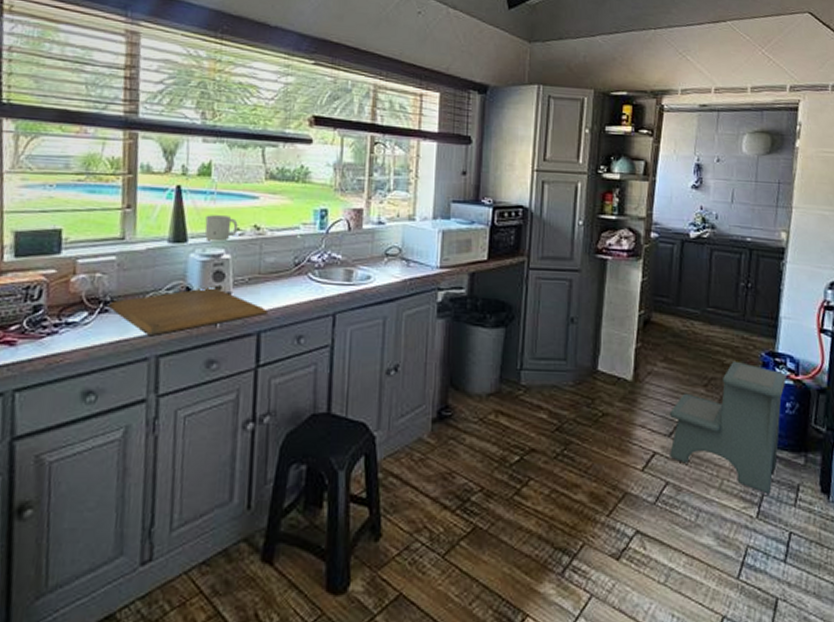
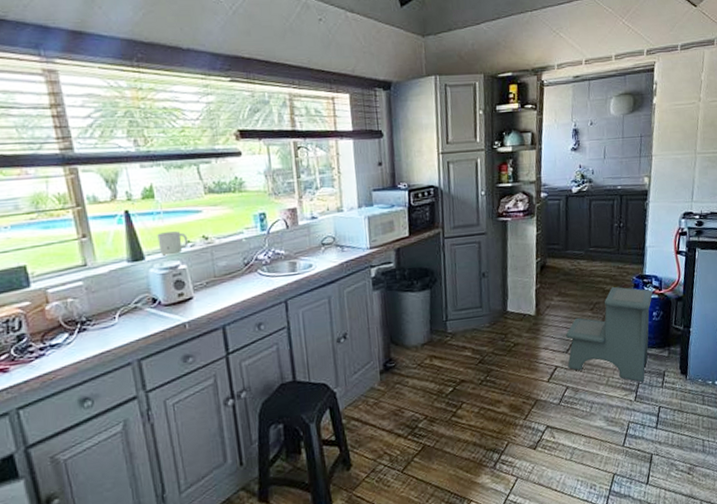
chopping board: present [107,287,267,337] -> none [84,295,228,345]

